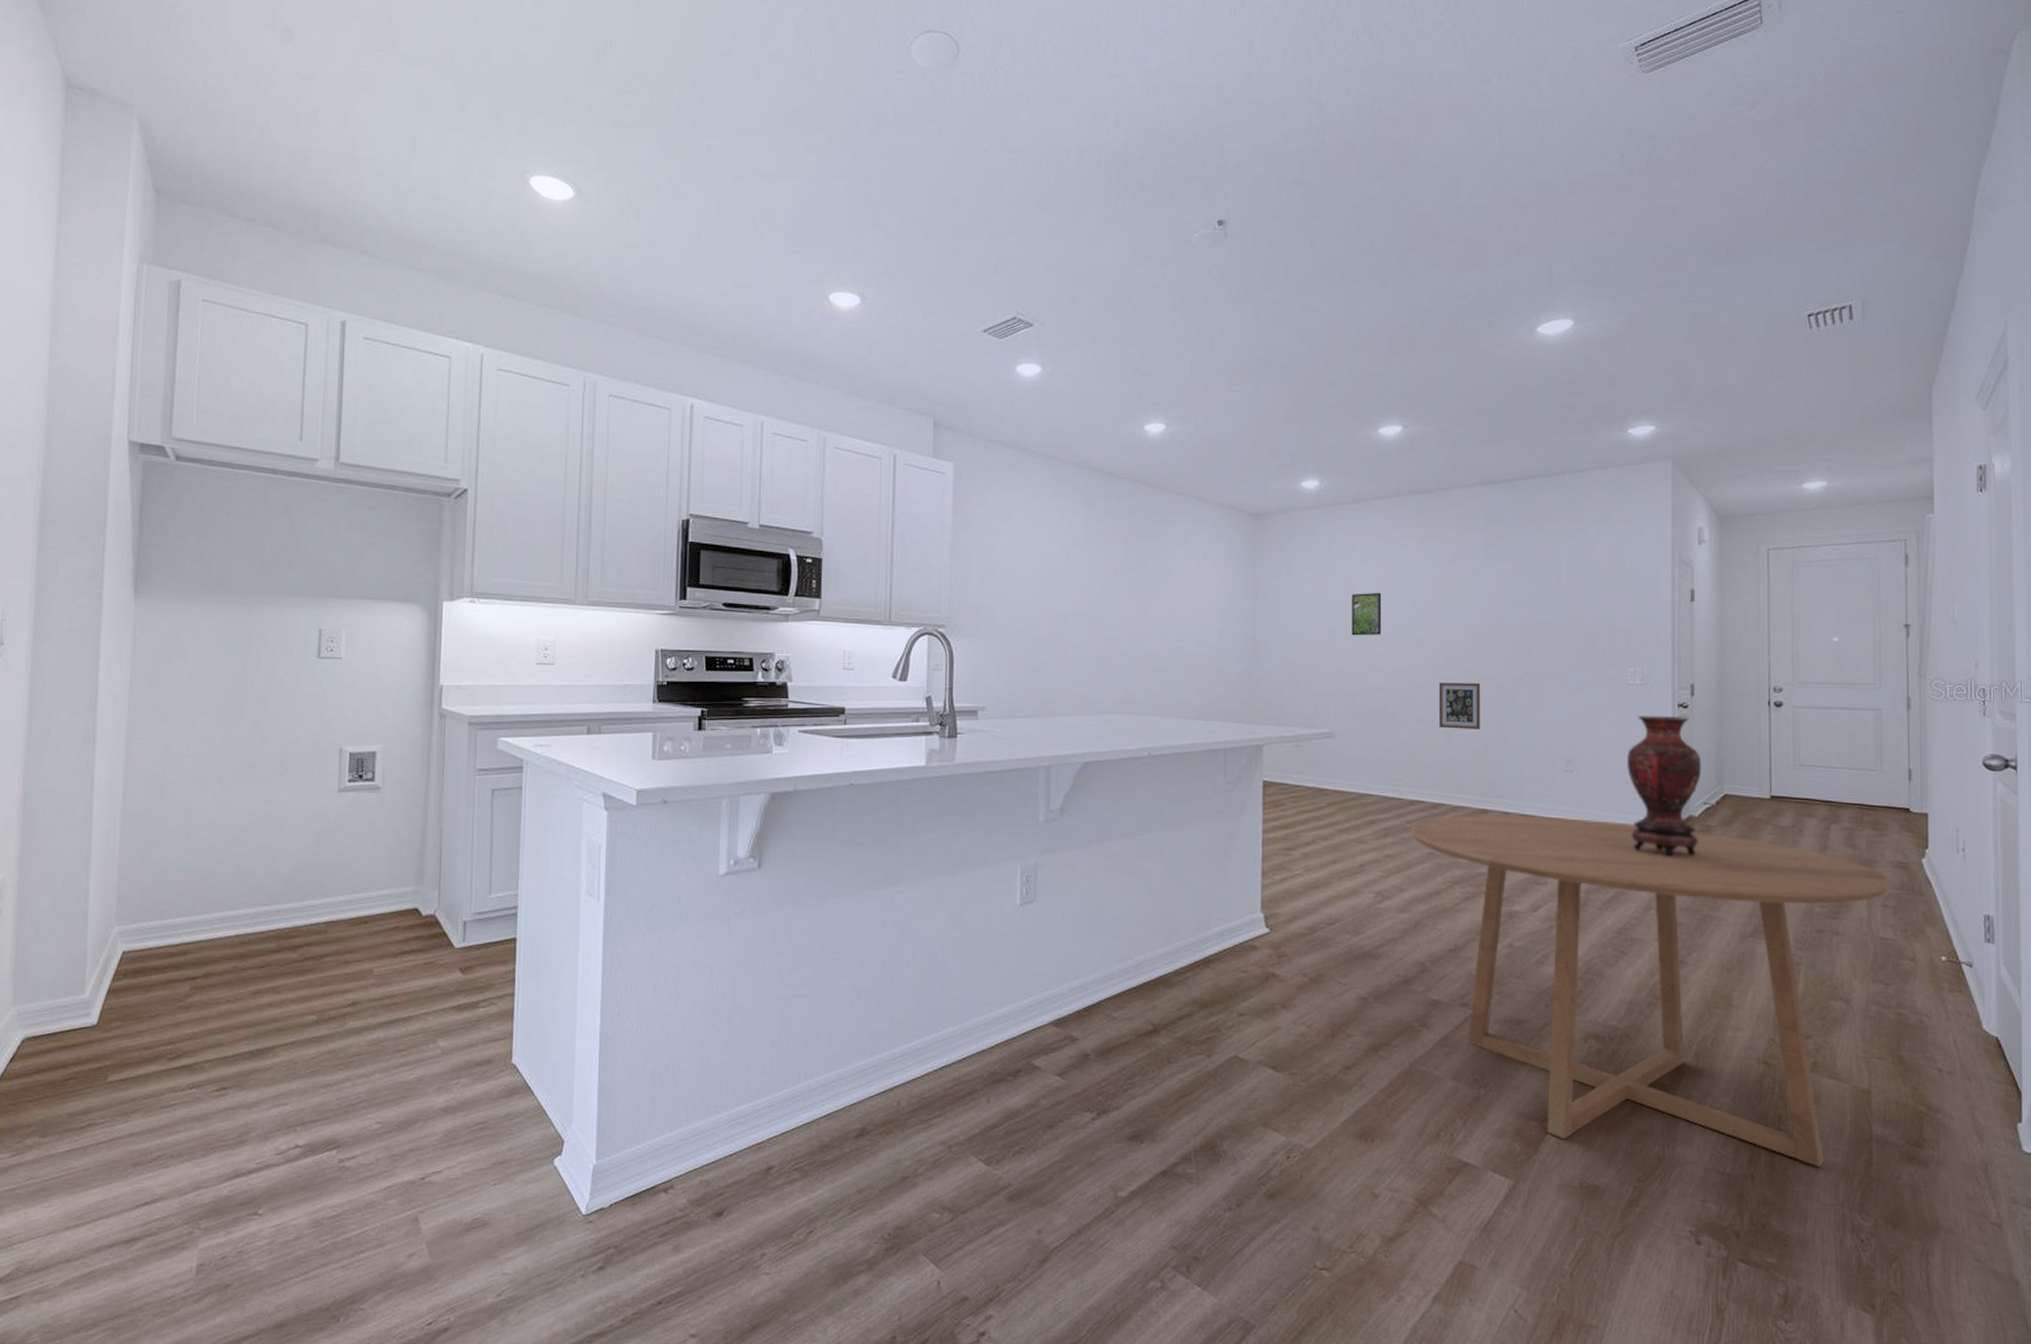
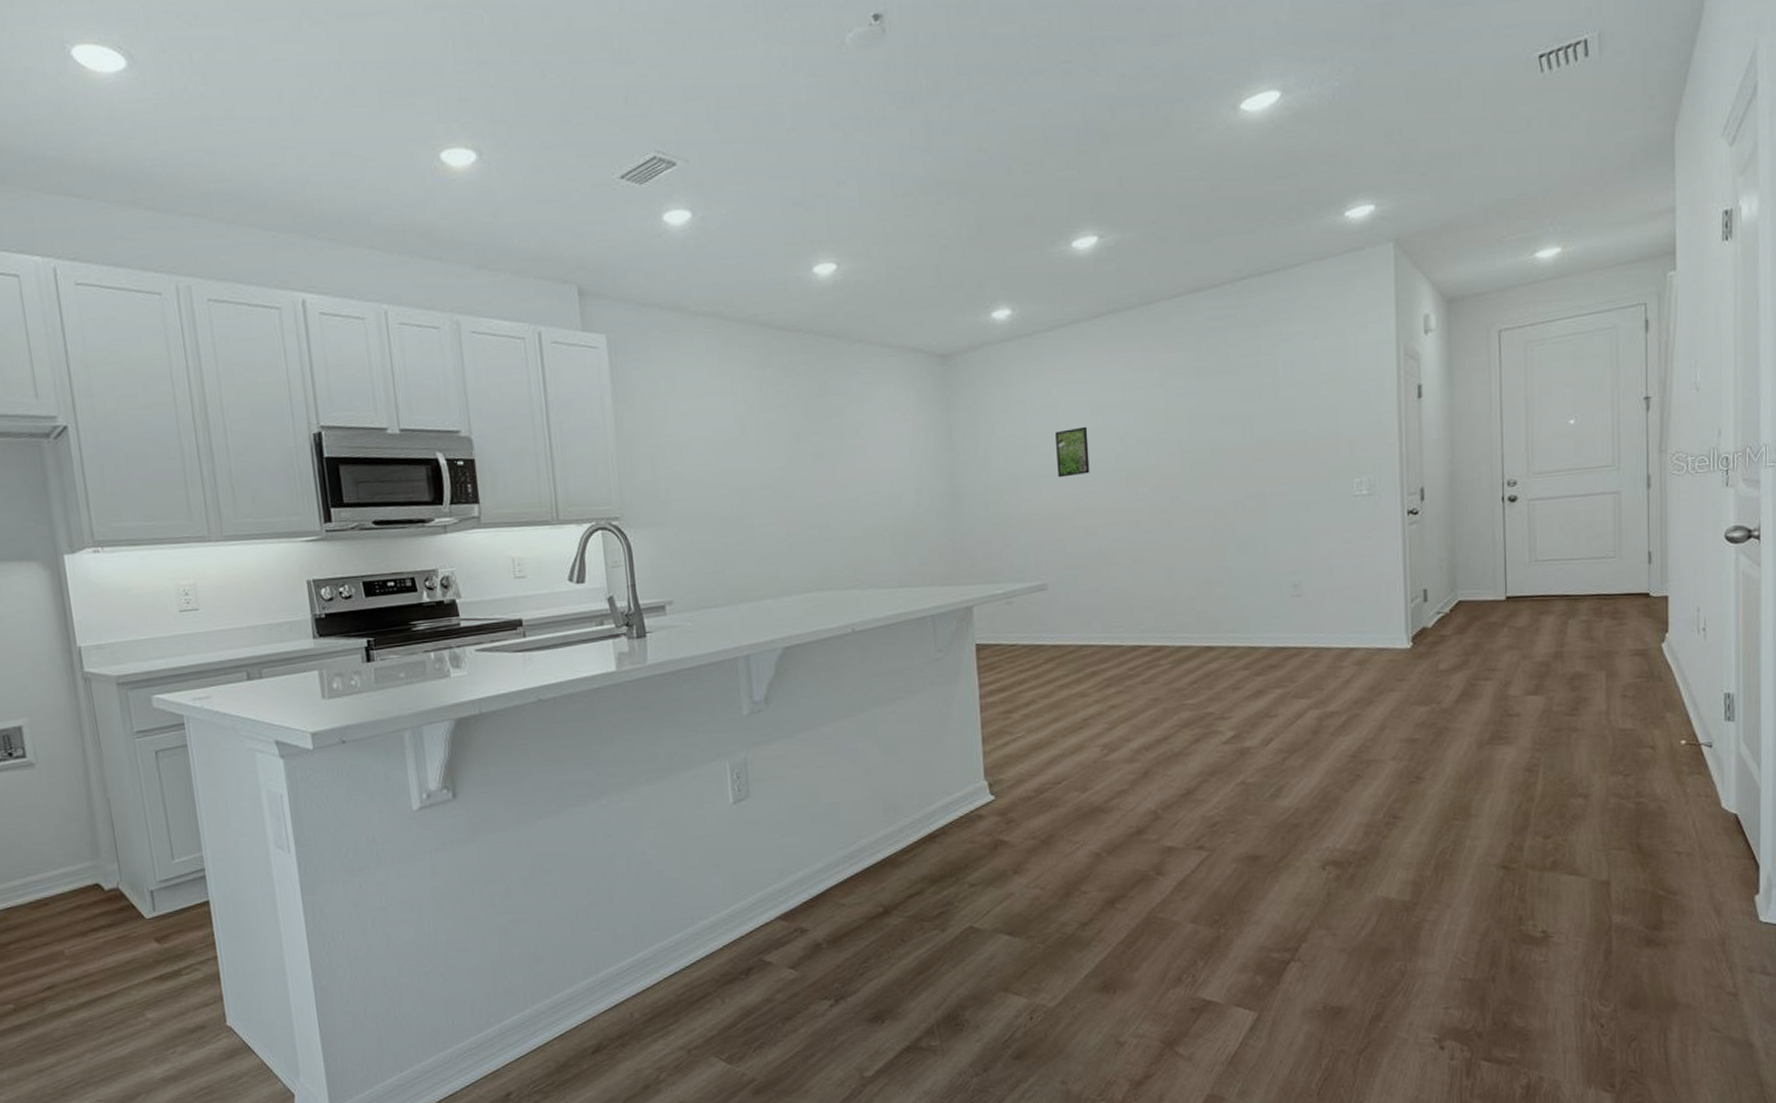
dining table: present [1411,815,1892,1168] -> none [1134,641,1631,967]
picture frame: present [1438,682,1481,730] -> none [1154,513,1201,566]
vase: present [1626,715,1702,857] -> none [1355,523,1434,673]

